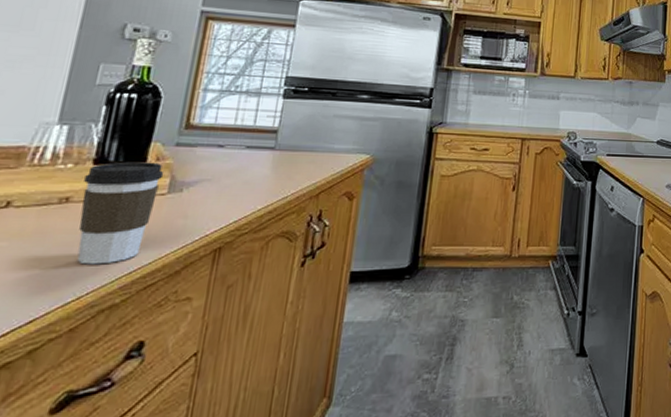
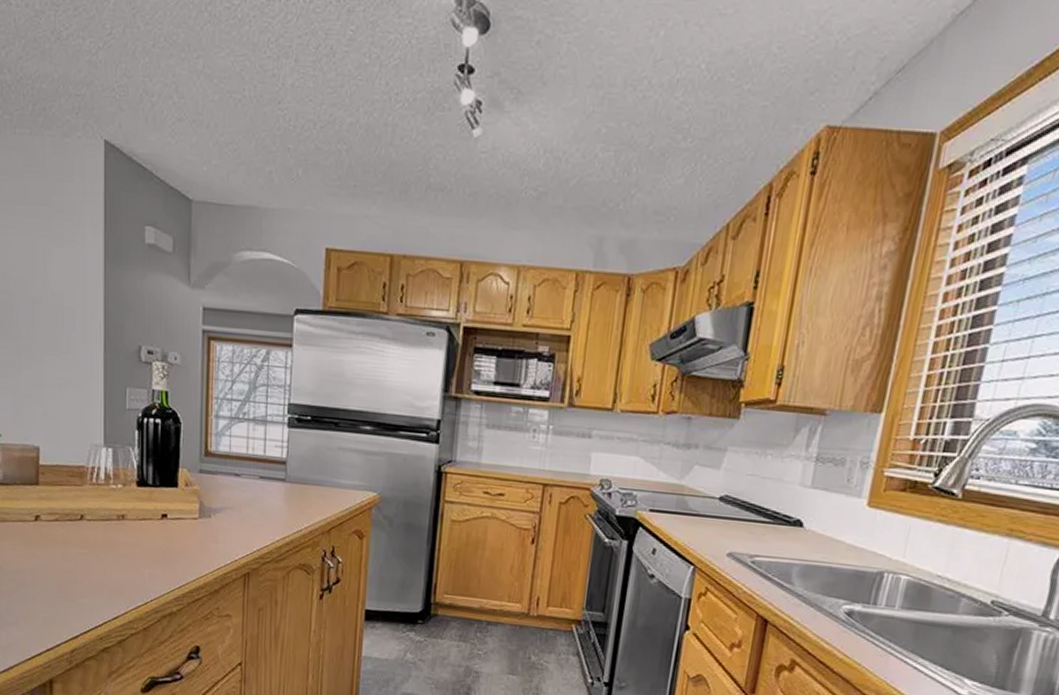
coffee cup: present [77,161,164,265] -> none [133,485,194,577]

